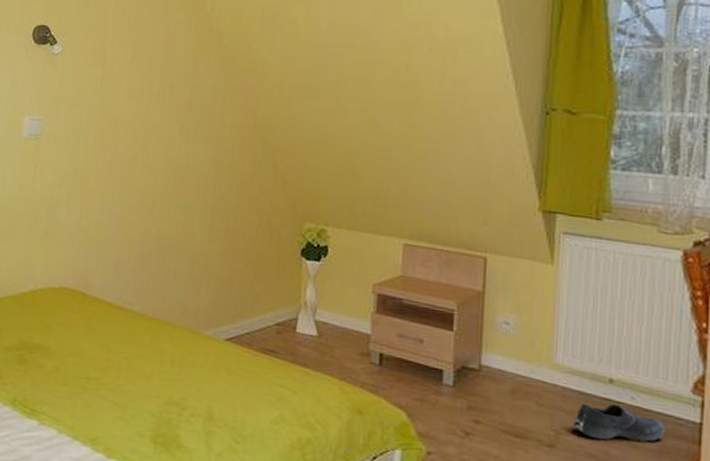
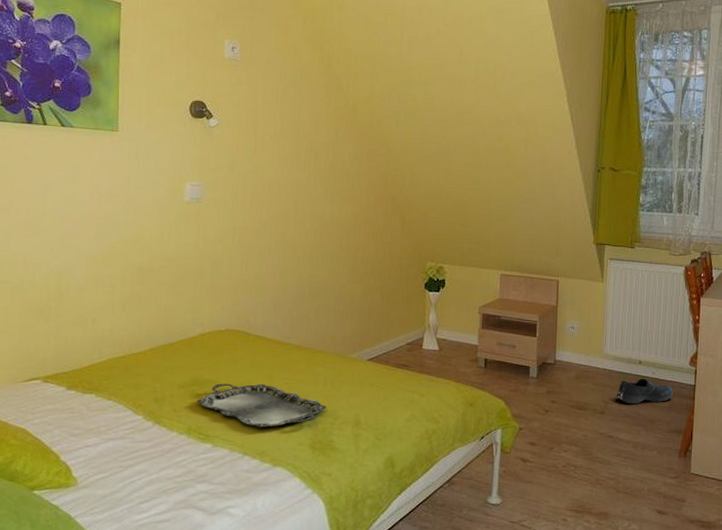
serving tray: none [24,350,173,410] -> present [196,383,327,428]

